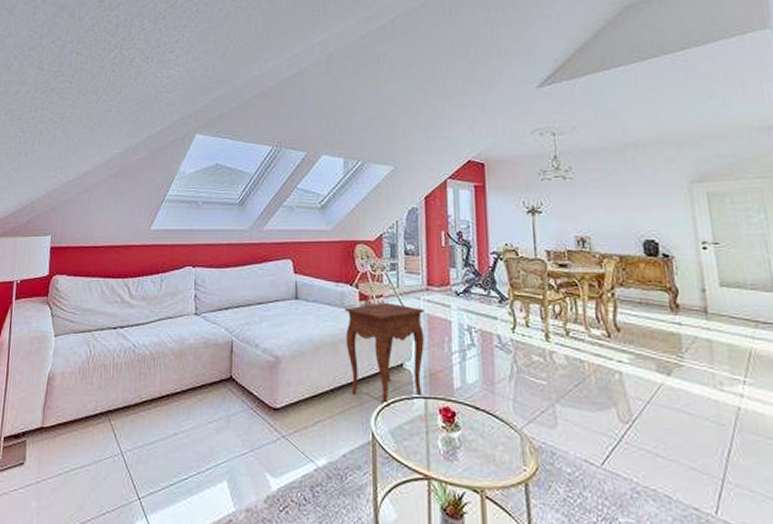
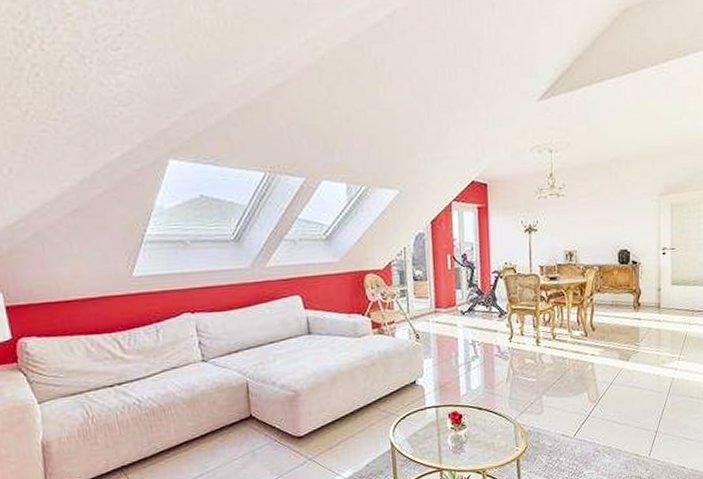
side table: present [344,302,424,405] -> none [358,327,434,419]

